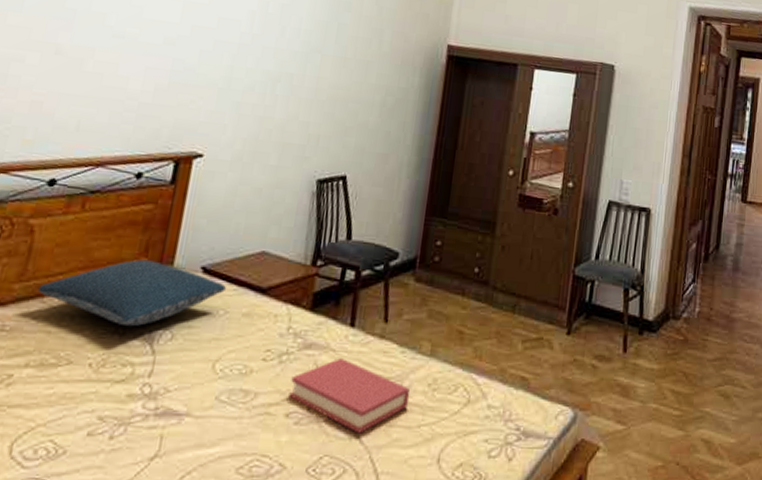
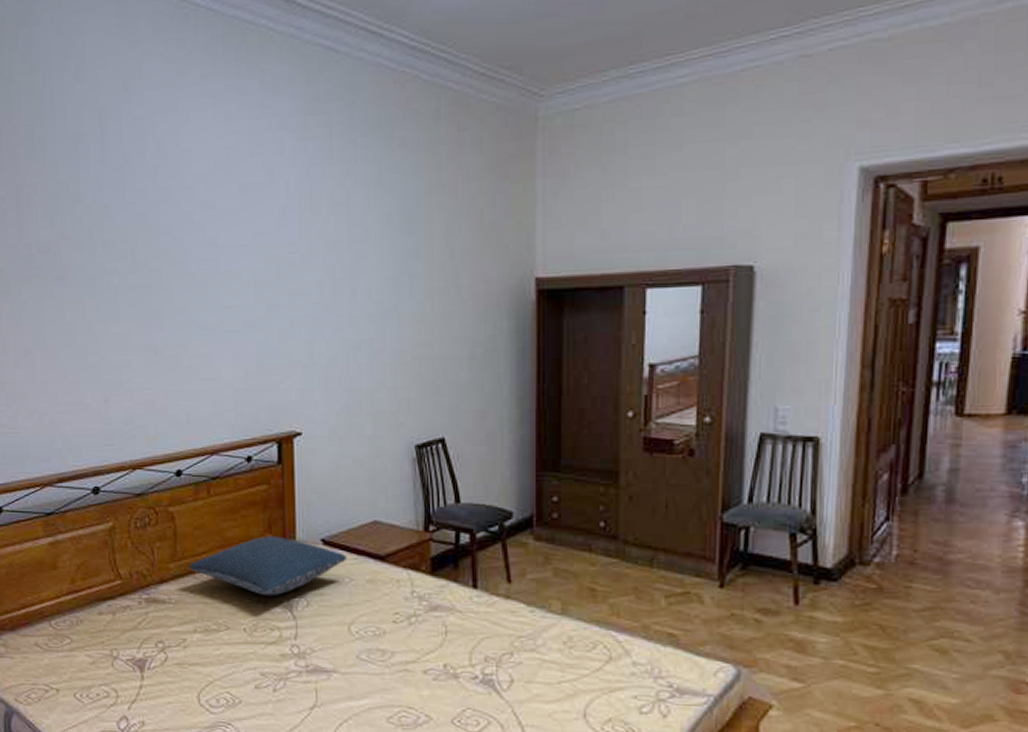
hardback book: present [288,358,411,434] -> none [423,619,545,689]

